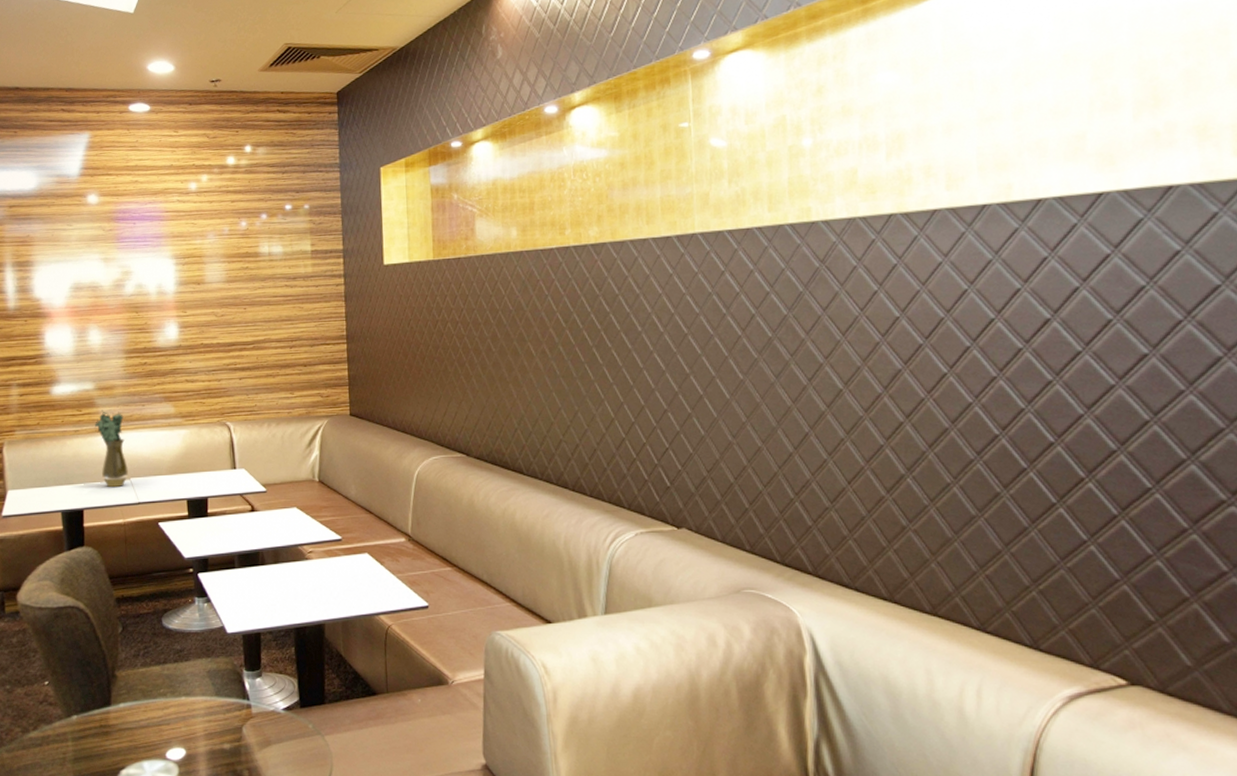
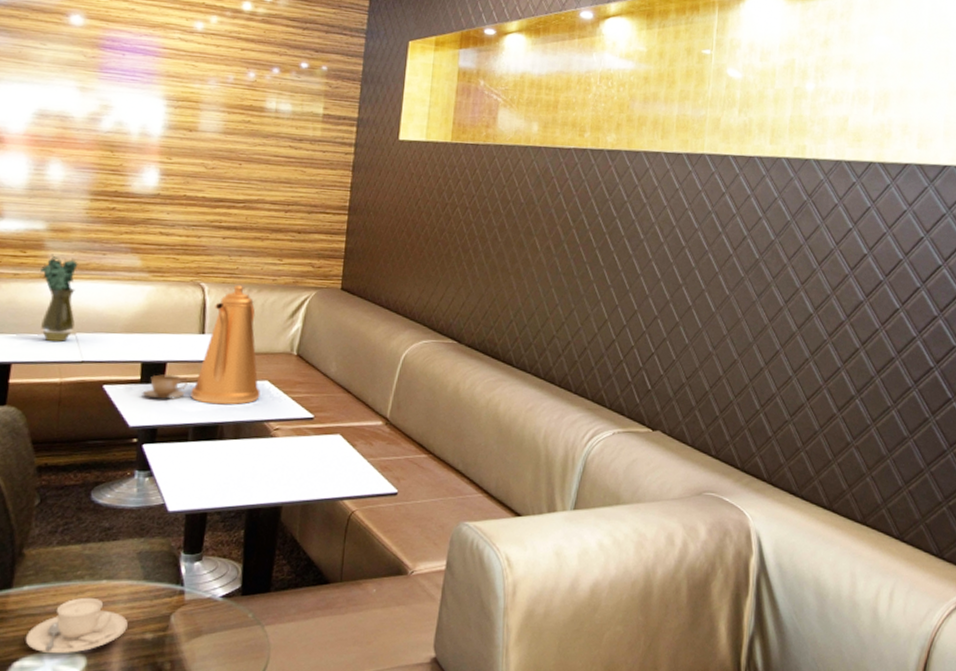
teacup: none [127,712,208,763] -> present [25,597,128,654]
teacup: none [191,508,228,531] -> present [142,373,188,399]
coffee pot: none [231,420,291,533] -> present [191,284,261,405]

